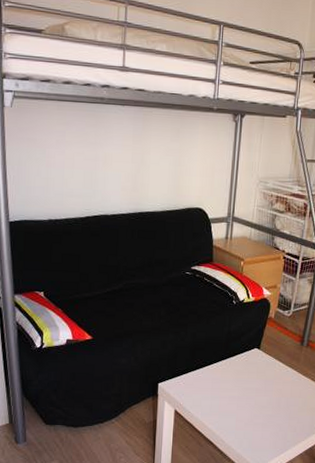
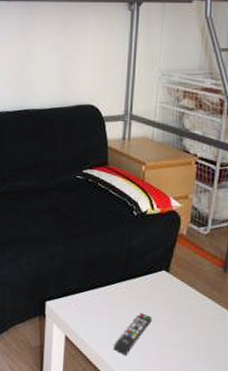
remote control: none [215,384,246,420] -> present [114,312,152,357]

